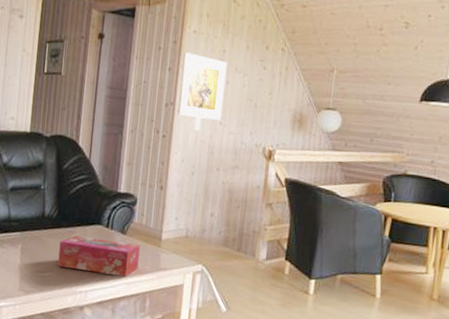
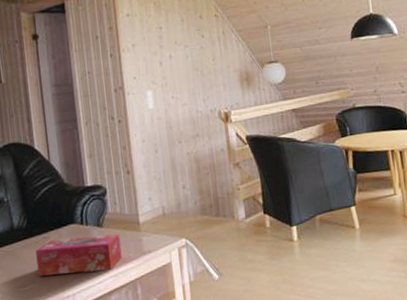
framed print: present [177,52,227,120] -> none [122,36,172,98]

